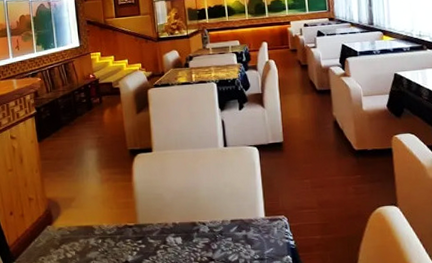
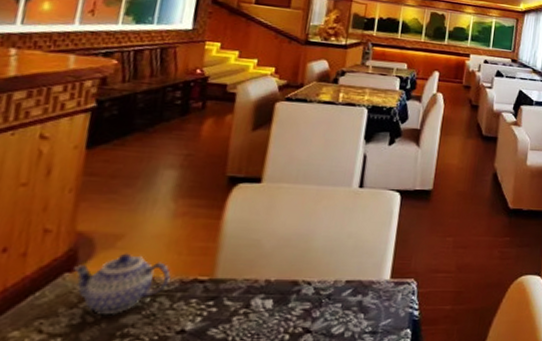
teapot: none [51,210,110,253] -> present [72,253,171,315]

